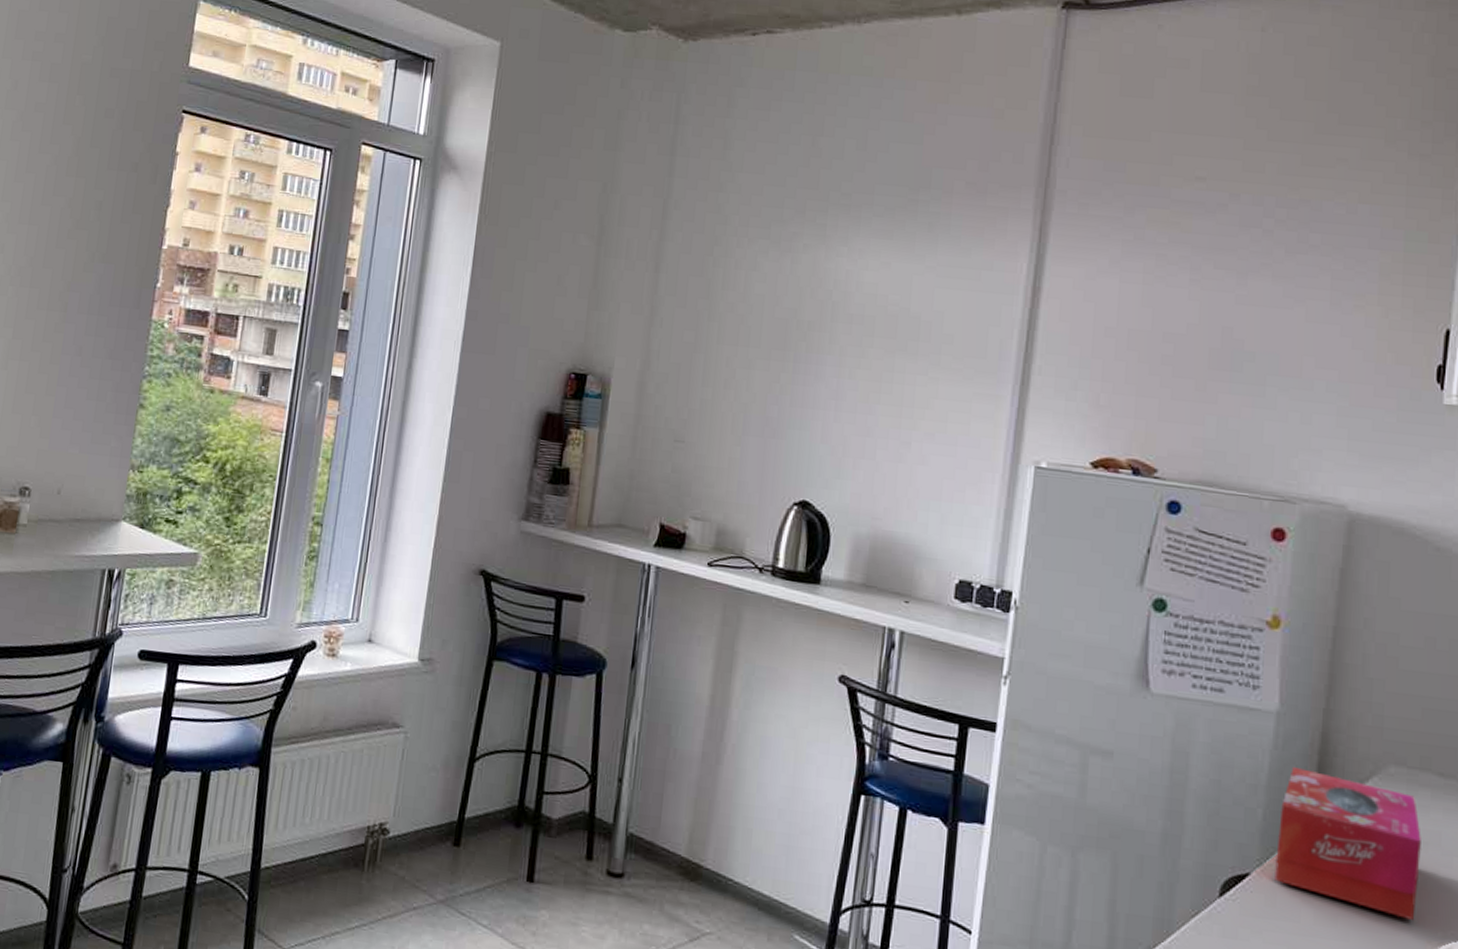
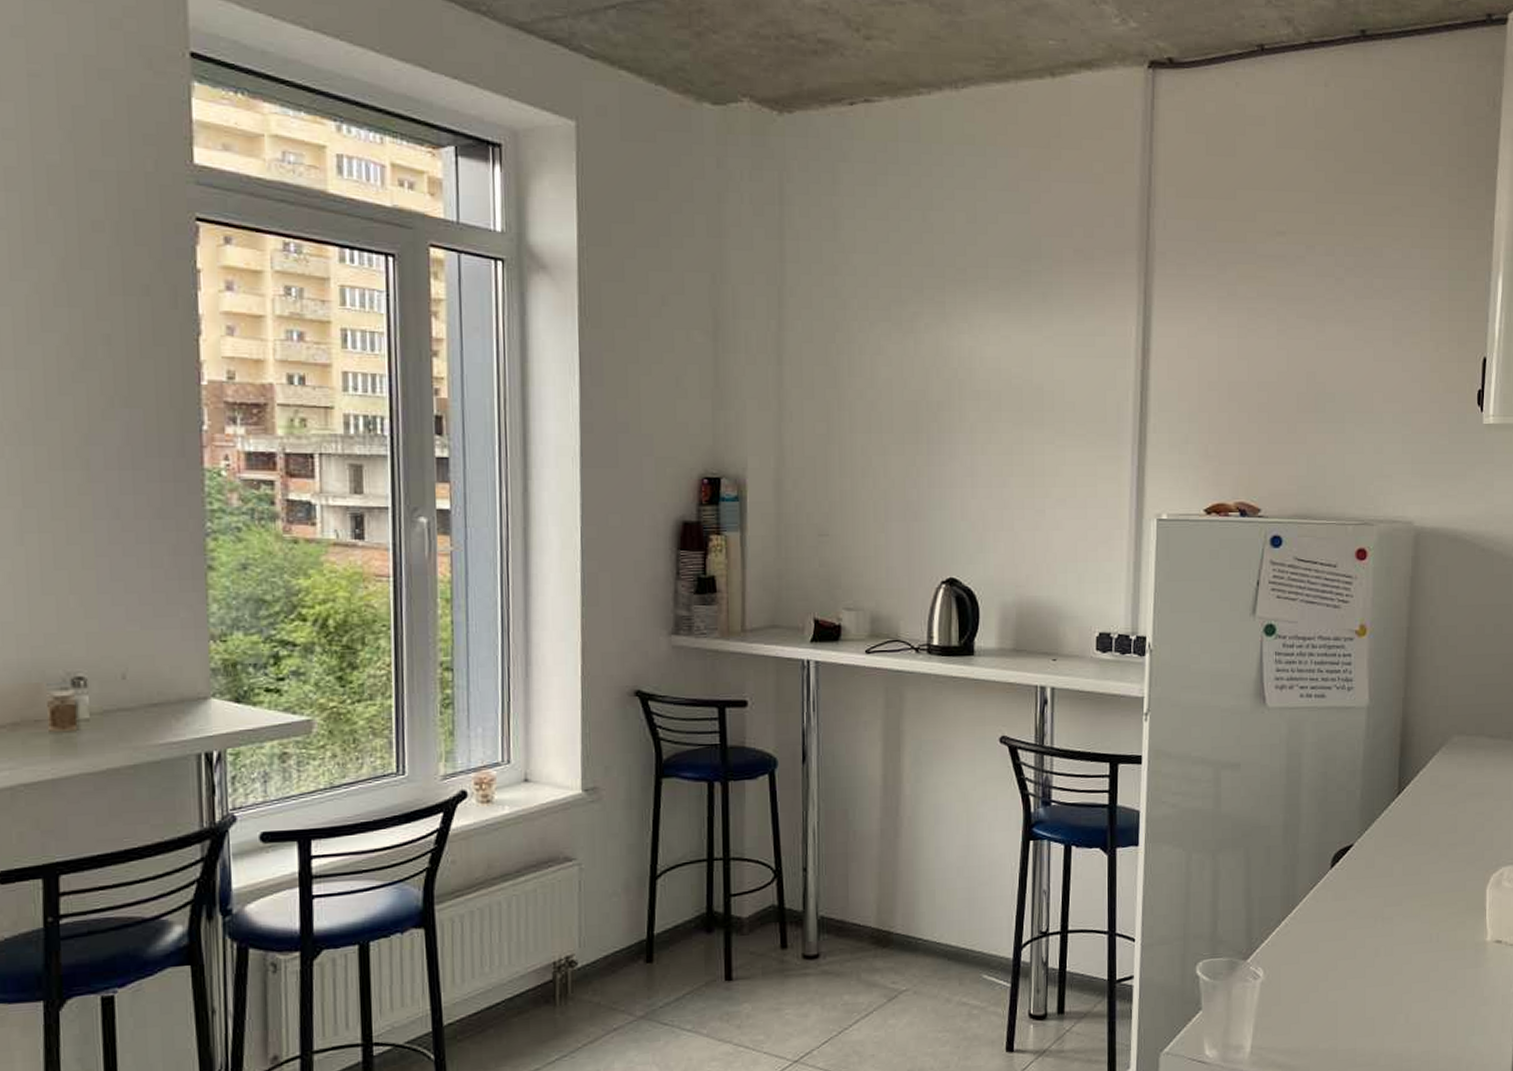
tissue box: present [1275,767,1421,920] -> none [1372,750,1479,857]

